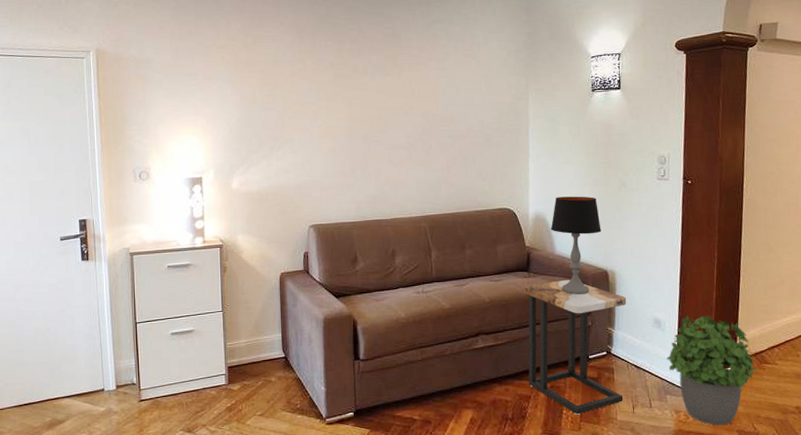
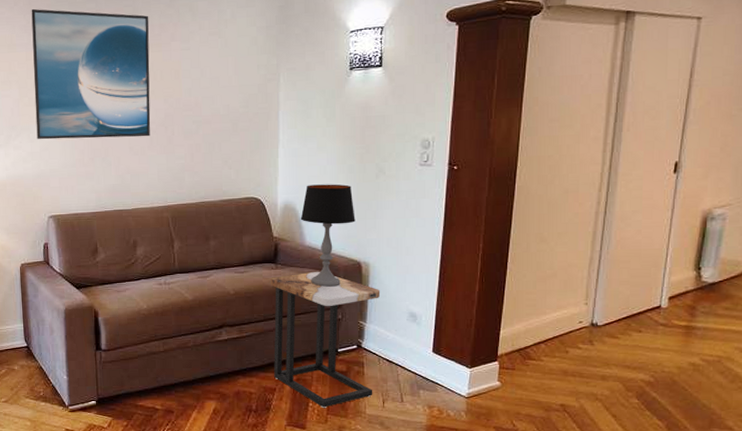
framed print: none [296,28,409,151] -> present [31,8,151,140]
potted plant: present [665,315,756,426] -> none [420,309,519,422]

